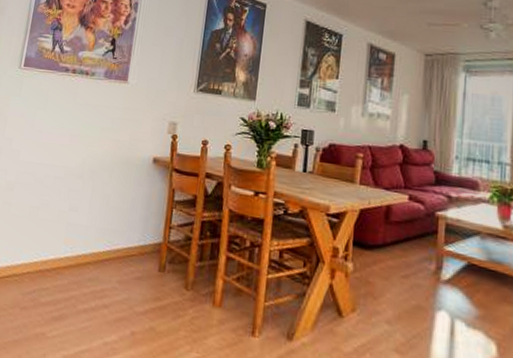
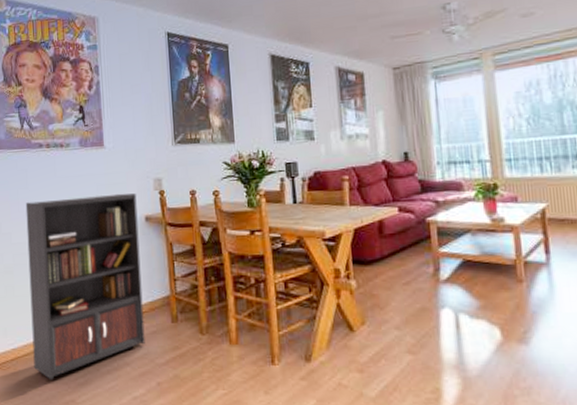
bookcase: none [12,123,149,308] -> present [25,193,145,380]

